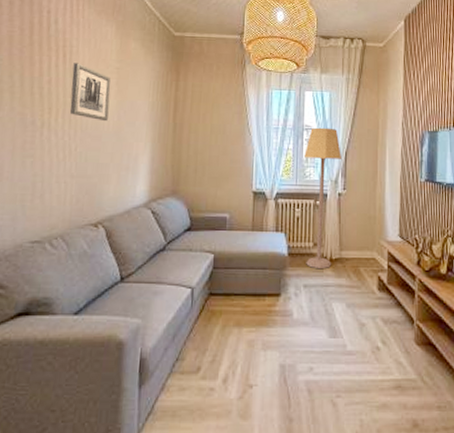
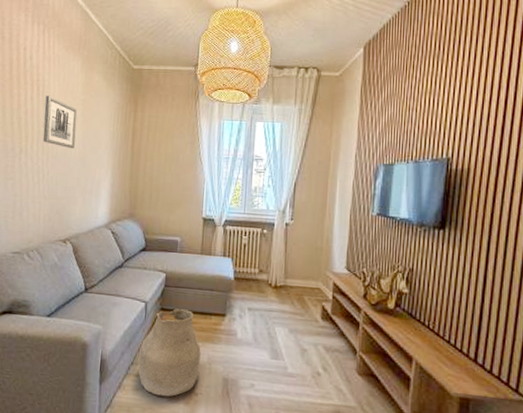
bag: none [184,292,255,394] -> present [138,309,201,397]
lamp: present [304,127,343,270] -> none [251,158,291,295]

